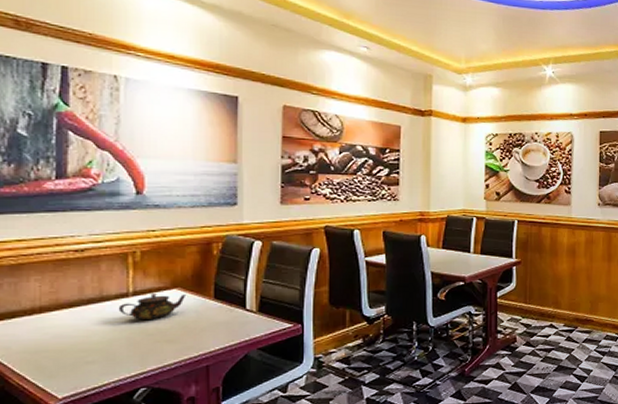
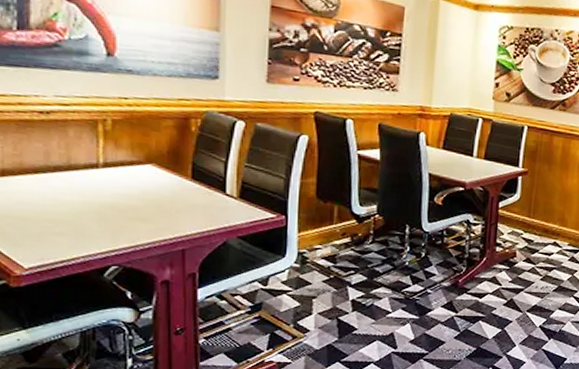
teapot: present [118,294,187,321] -> none [87,167,162,196]

